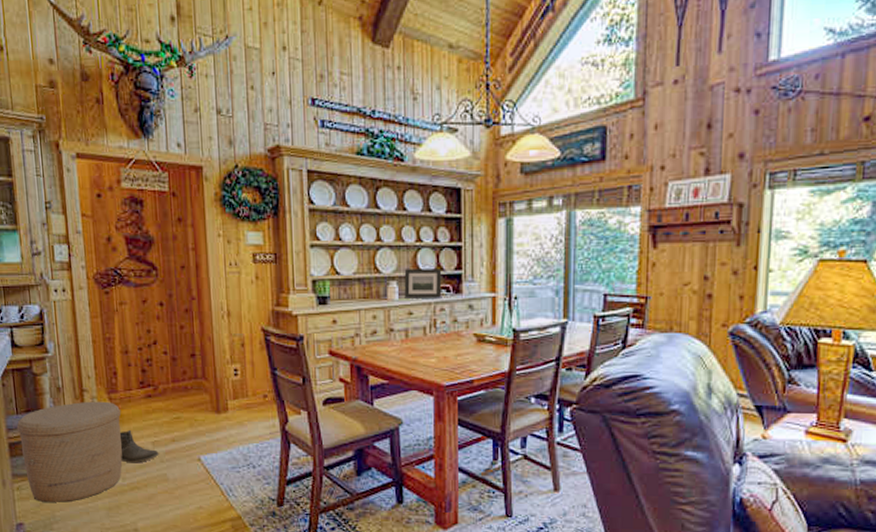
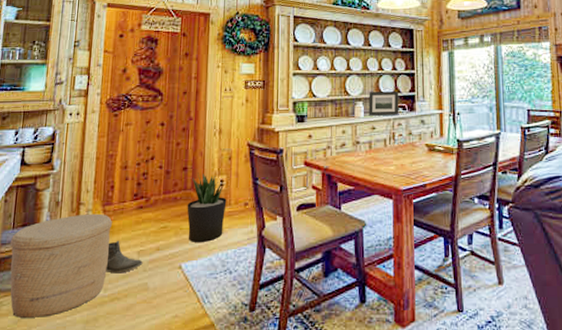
planter: none [199,360,243,435] -> present [187,172,227,242]

